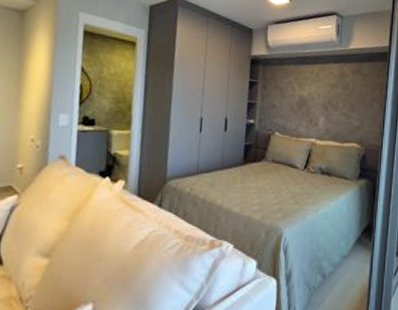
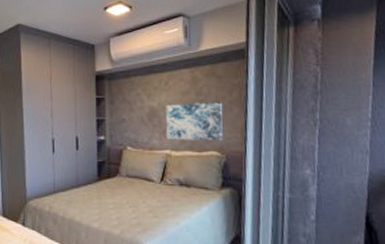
wall art: none [313,95,366,133] -> present [166,101,223,140]

